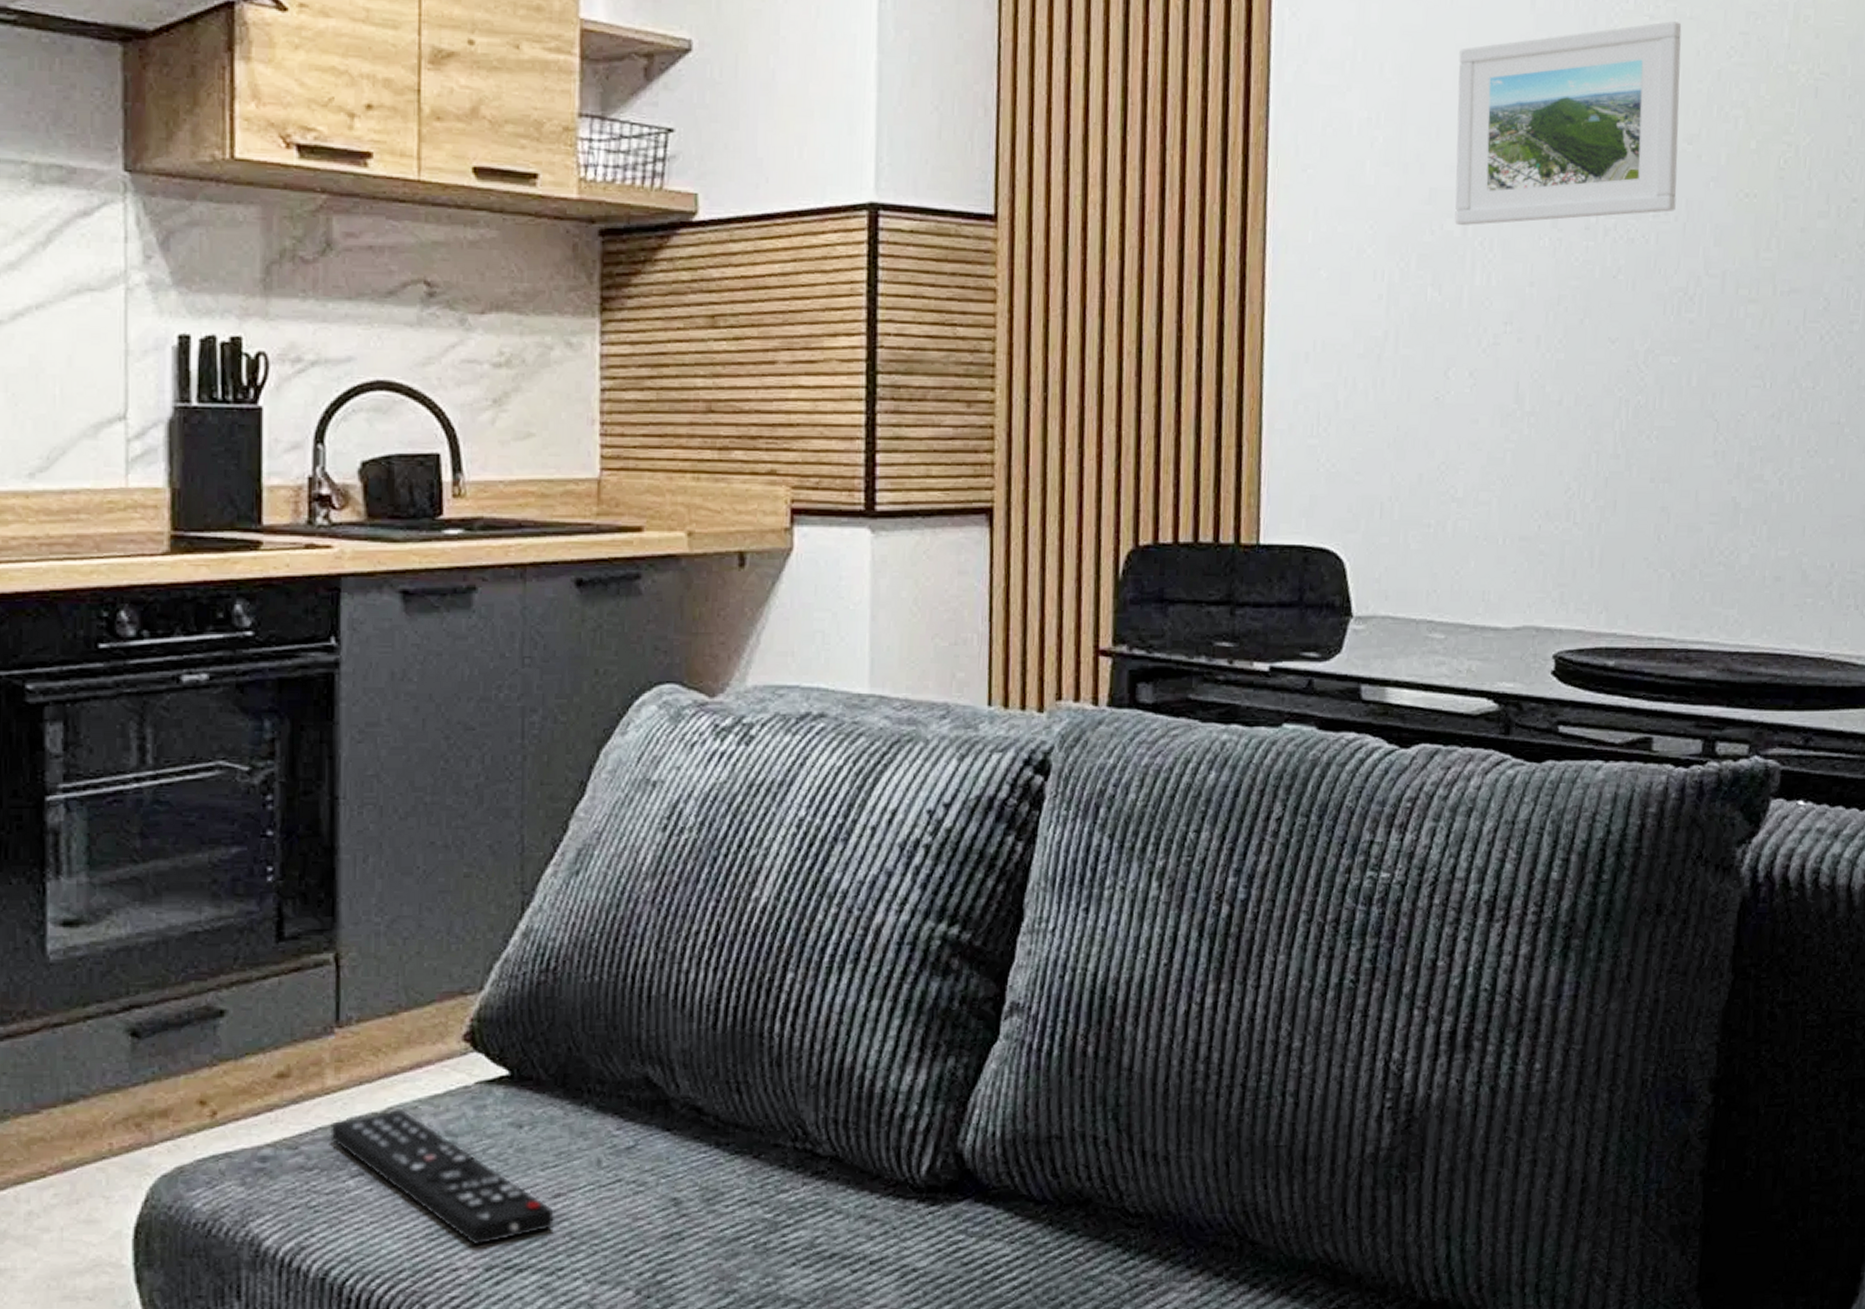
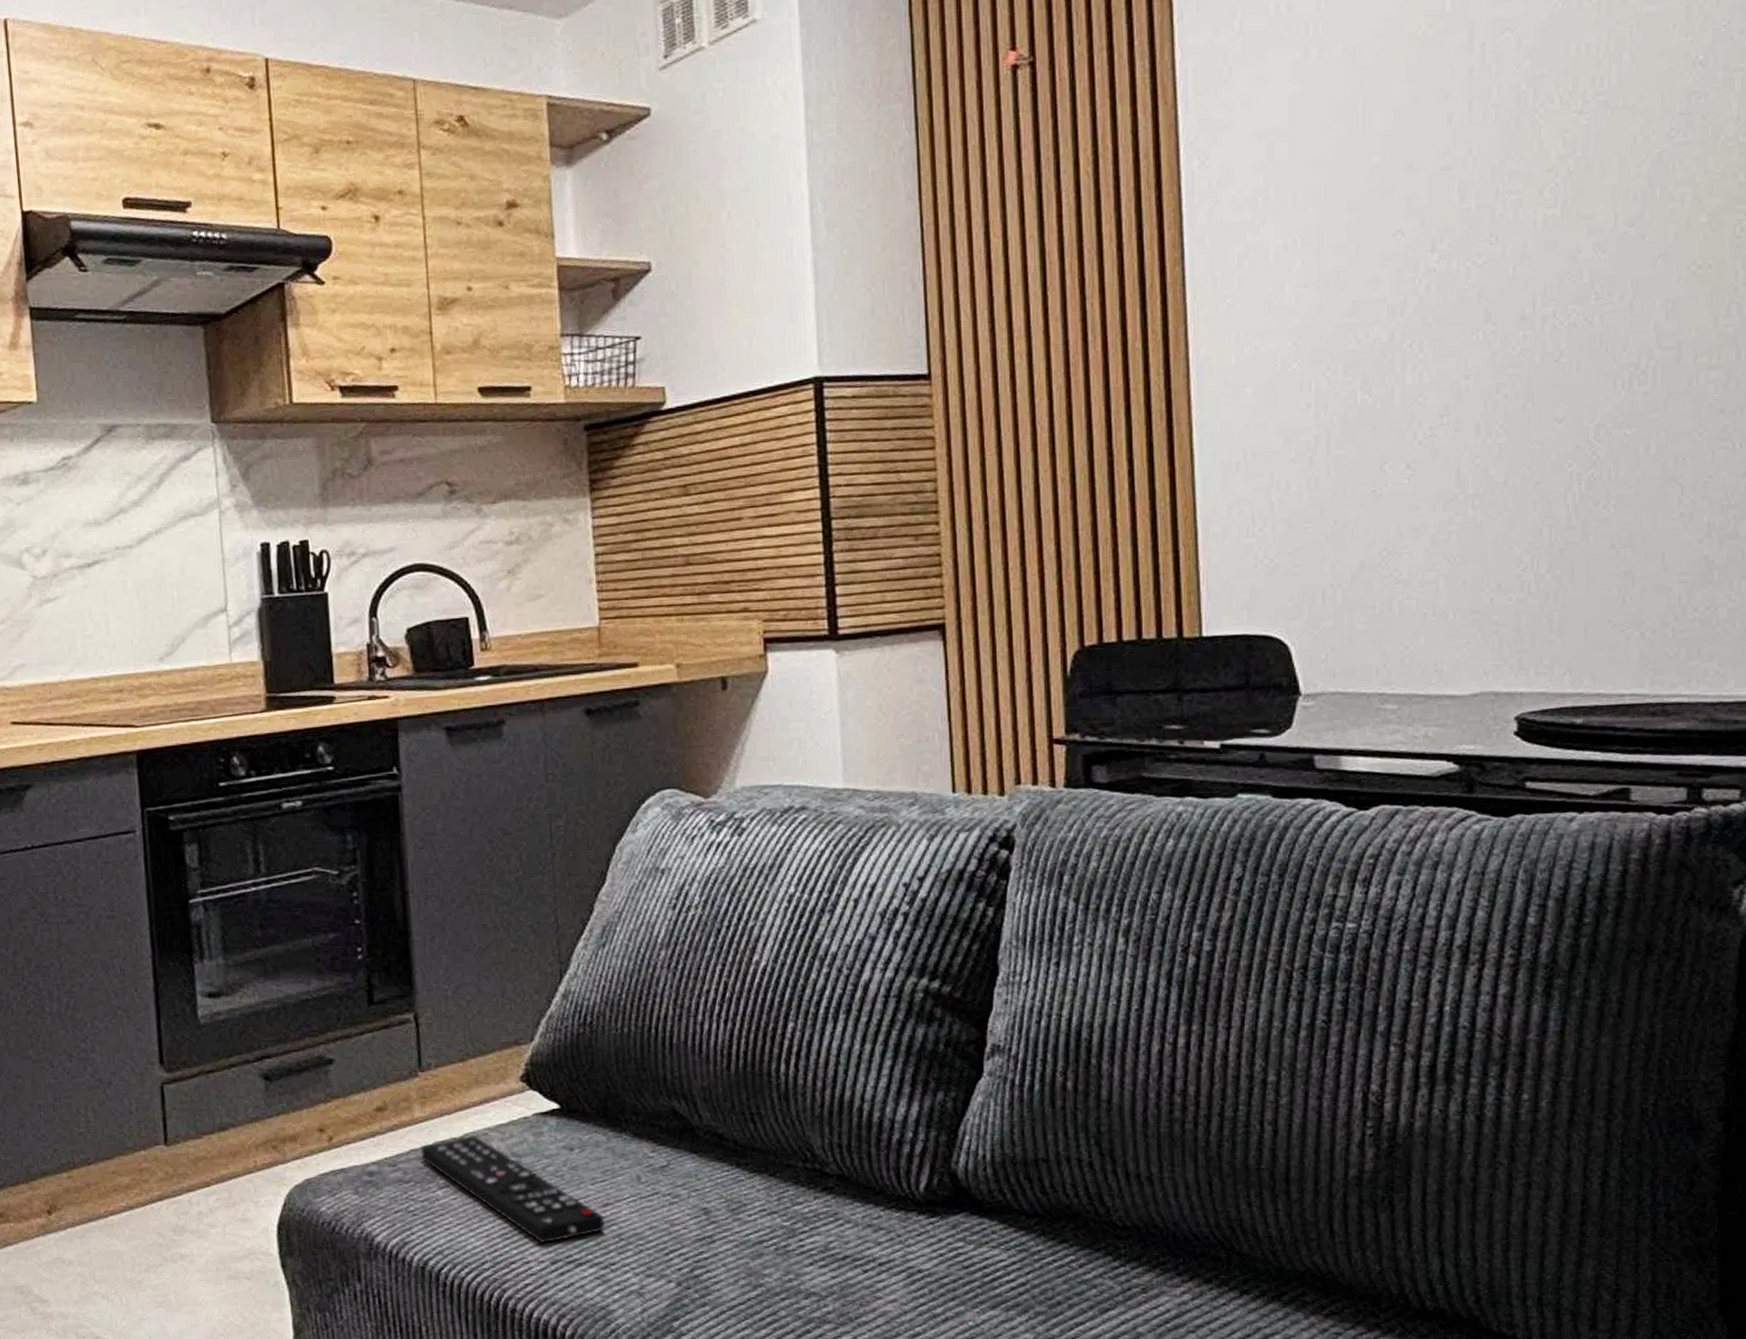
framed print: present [1454,21,1682,225] -> none [1374,113,1620,331]

